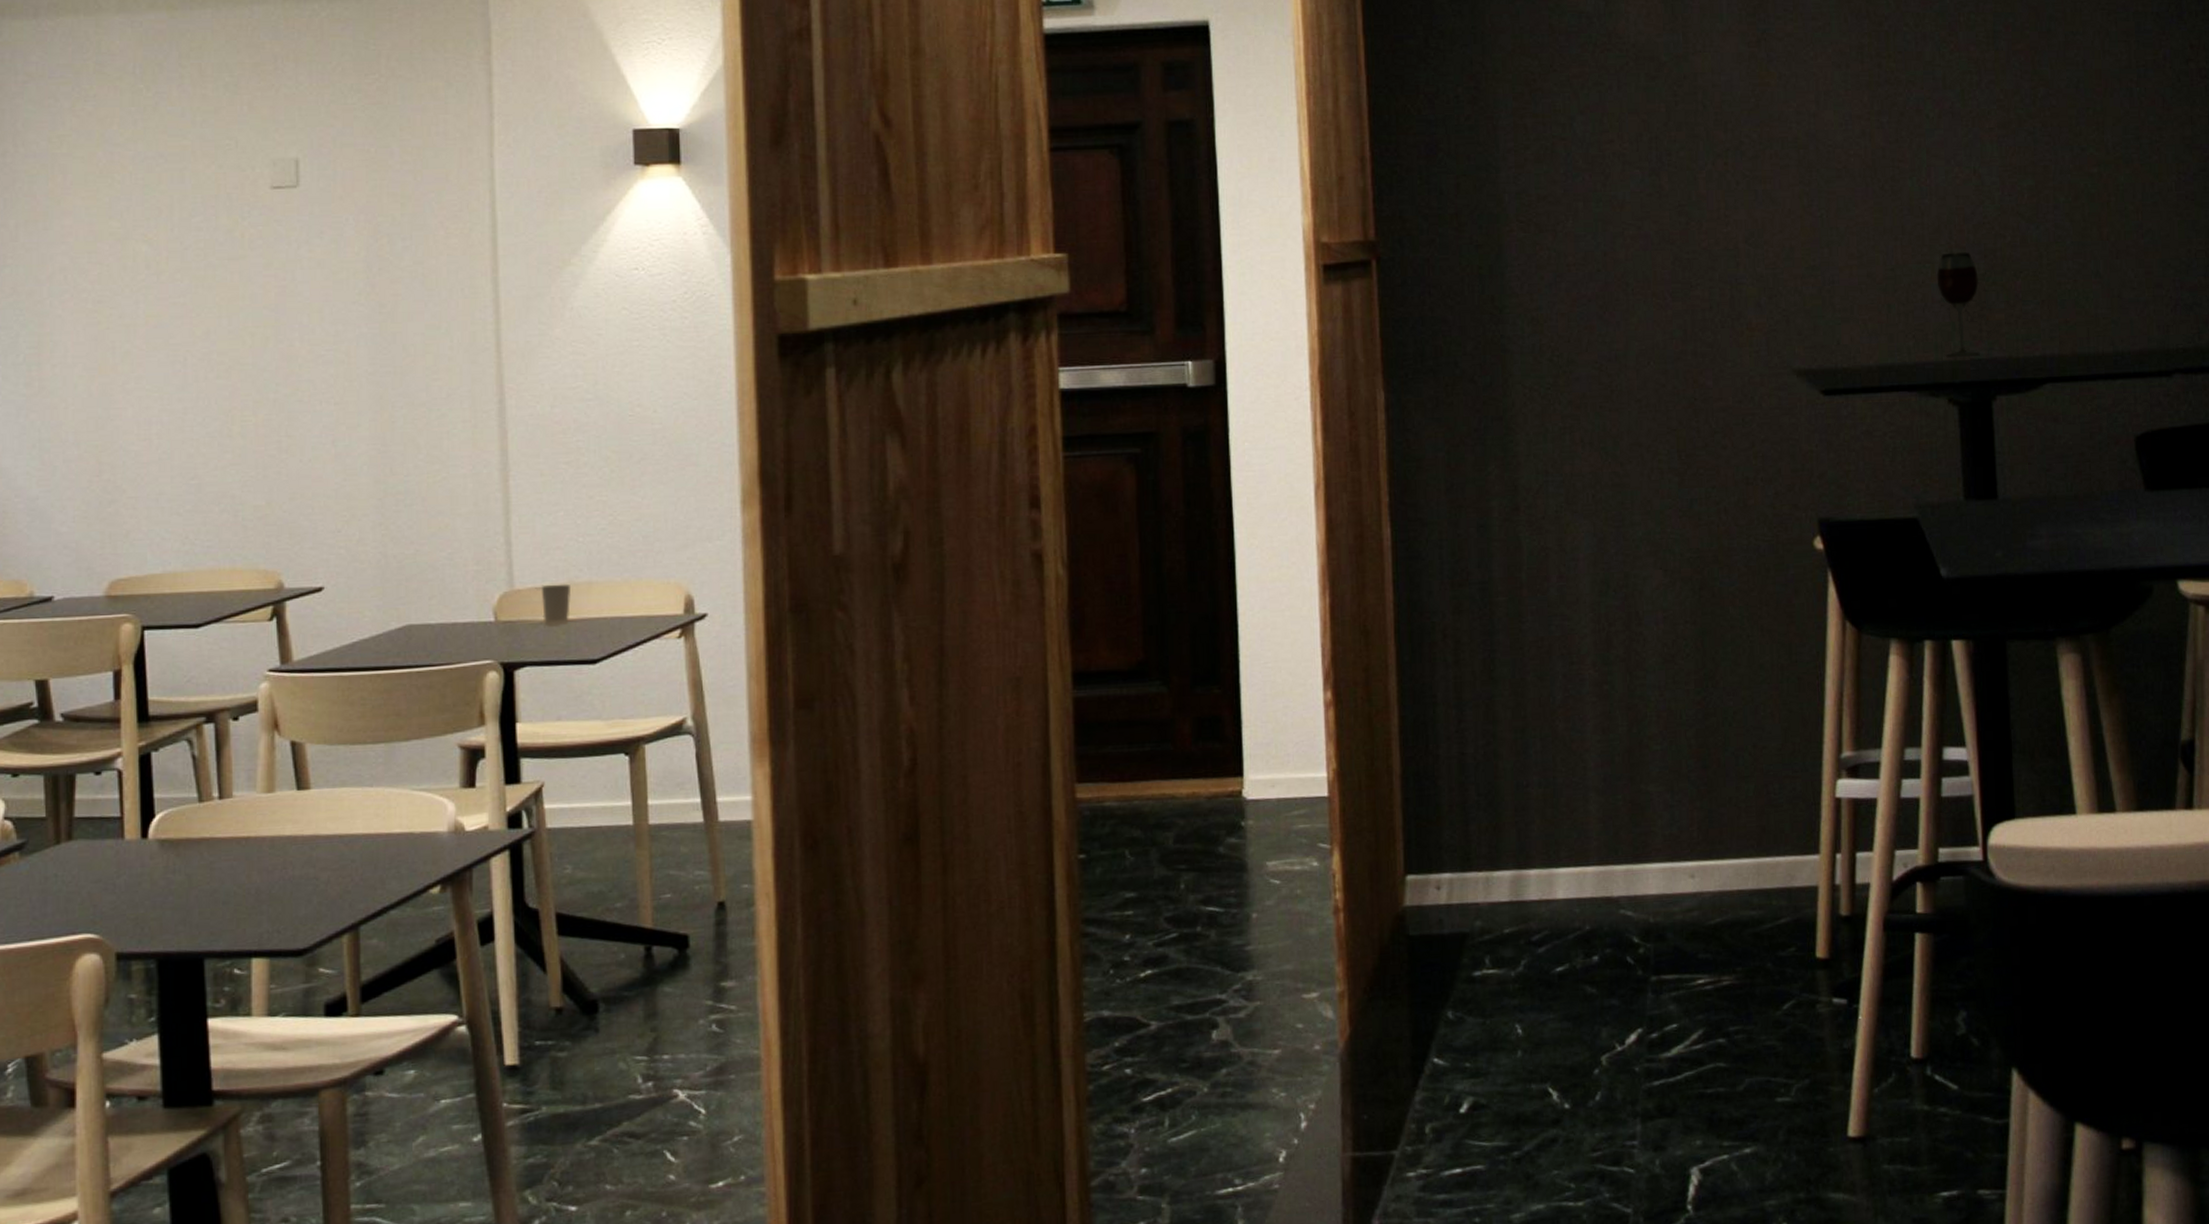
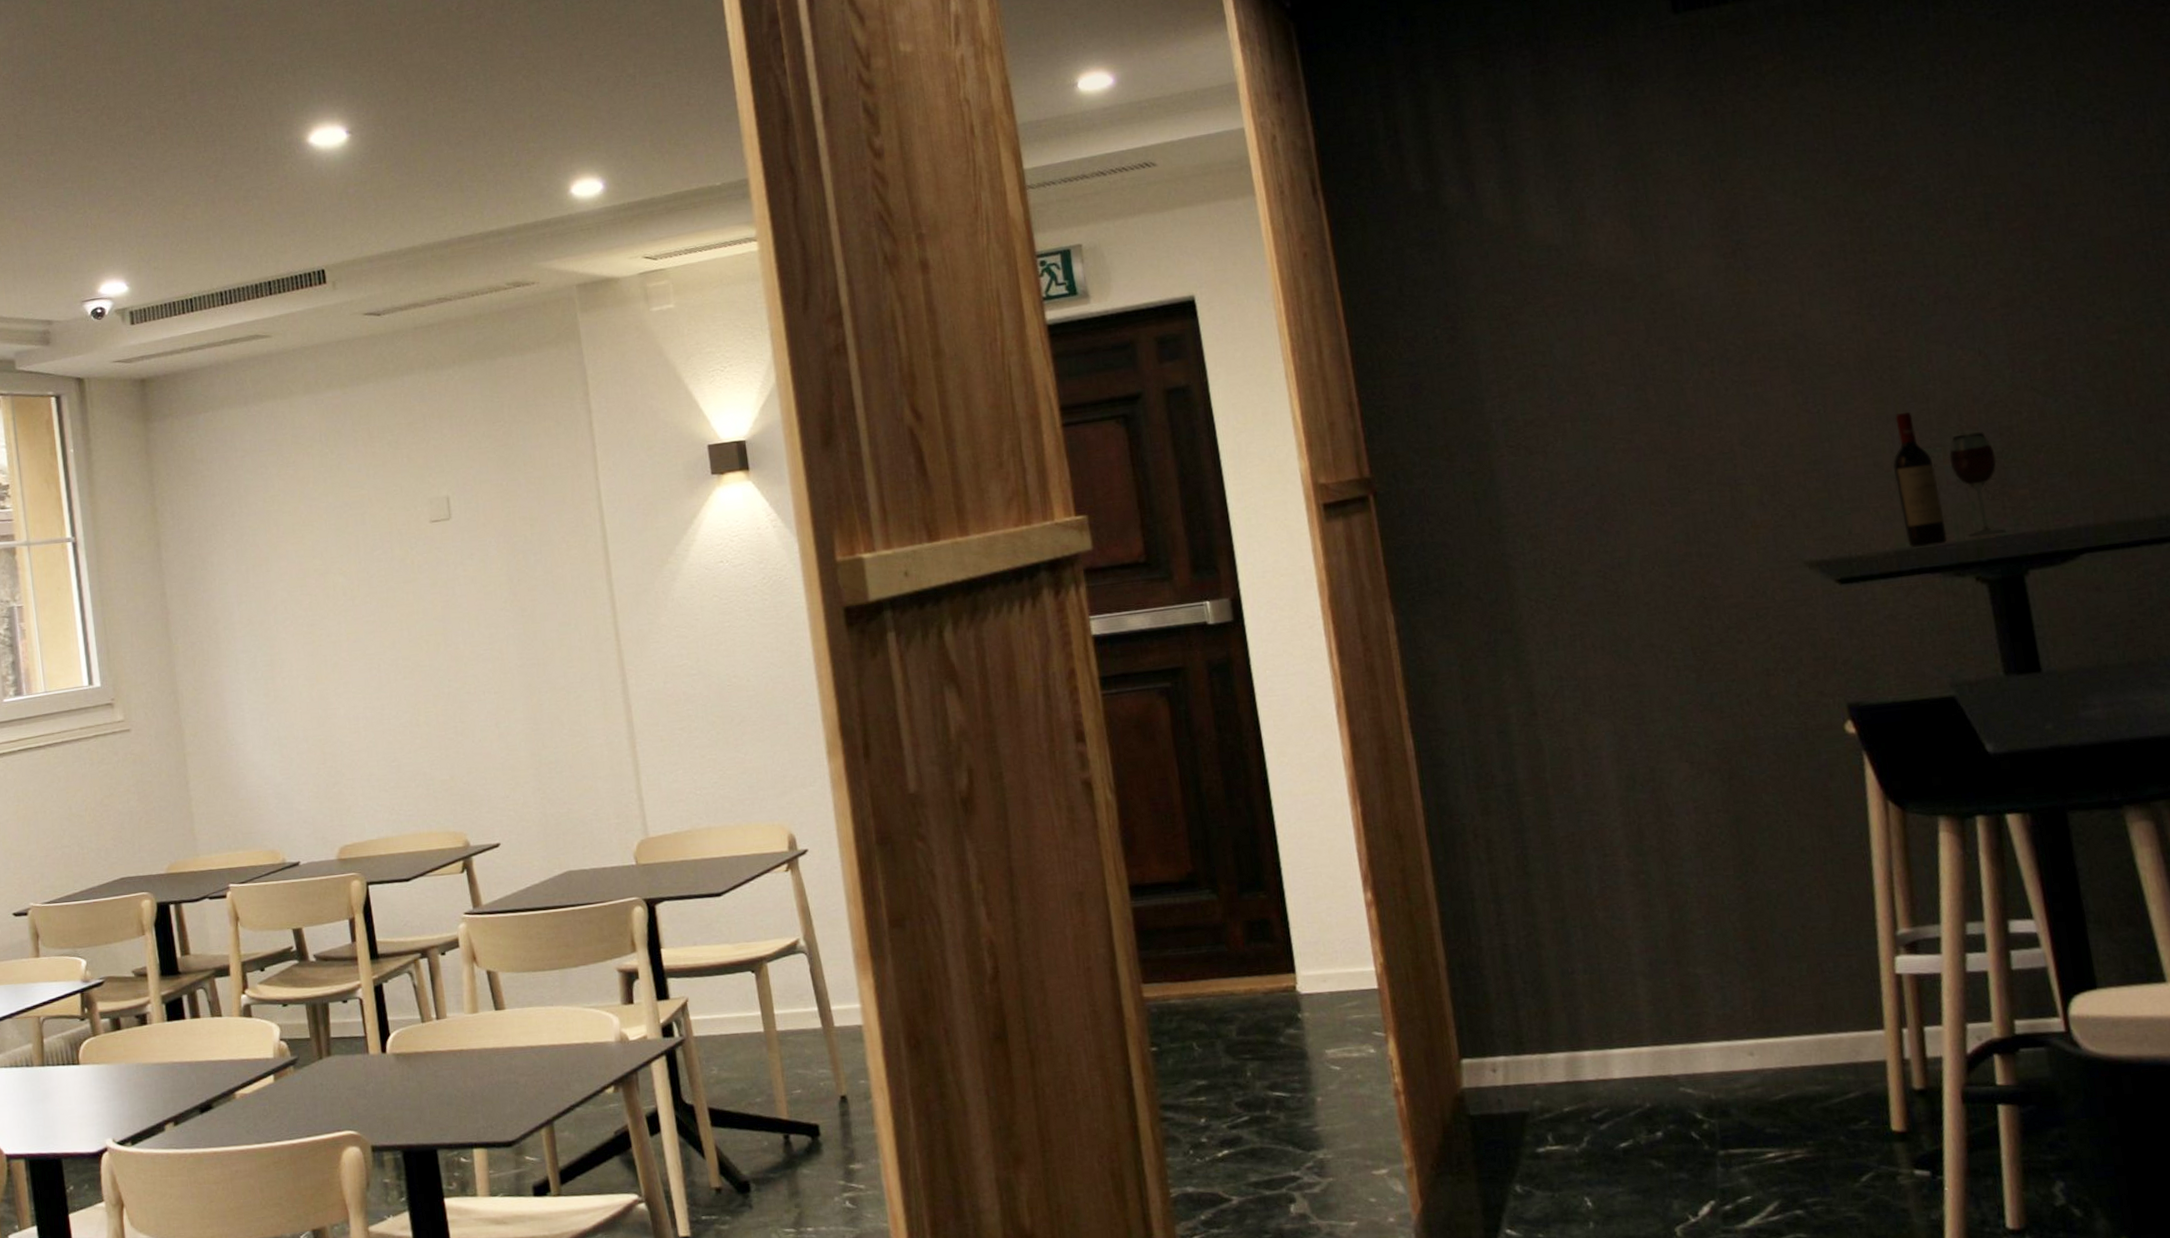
cup: present [541,585,571,628] -> none [670,831,696,868]
wine bottle: none [1884,226,1927,364] -> present [1893,412,1948,548]

